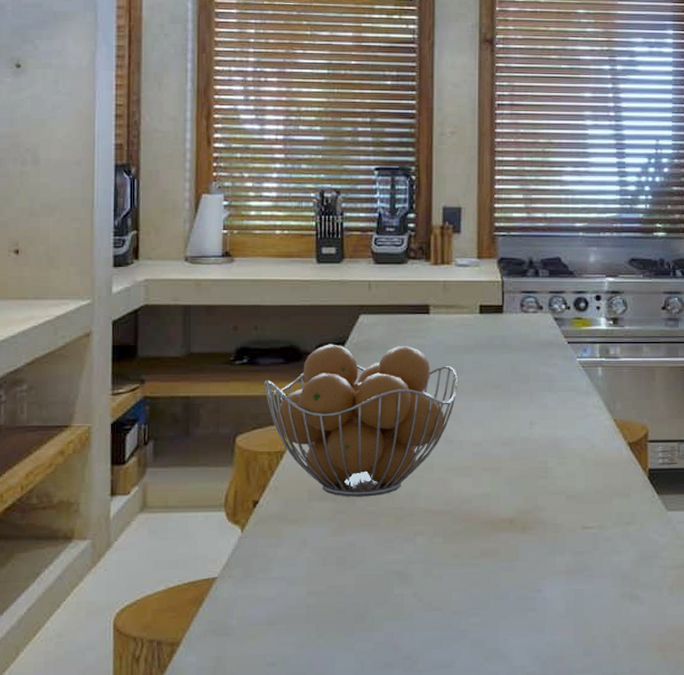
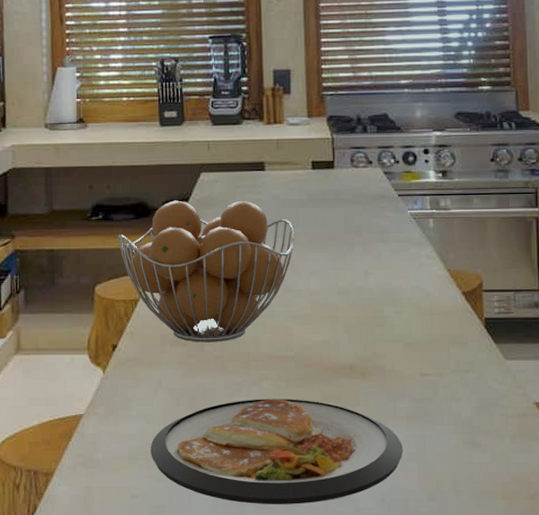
dish: none [291,555,560,667] -> present [150,399,403,504]

